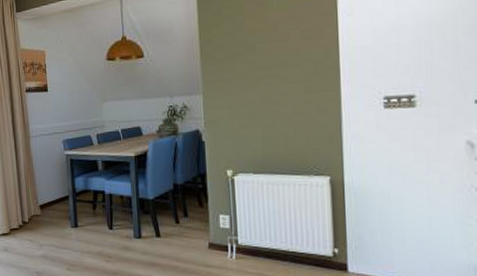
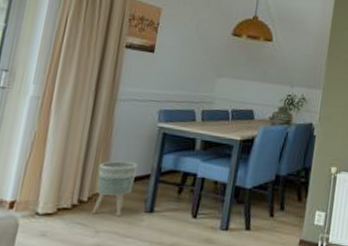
planter: none [30,186,58,233] -> present [91,160,138,217]

